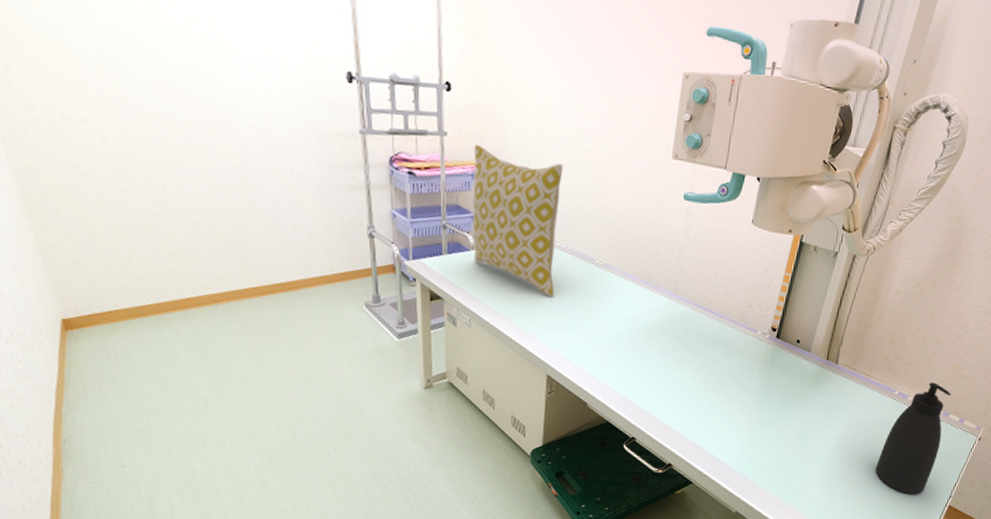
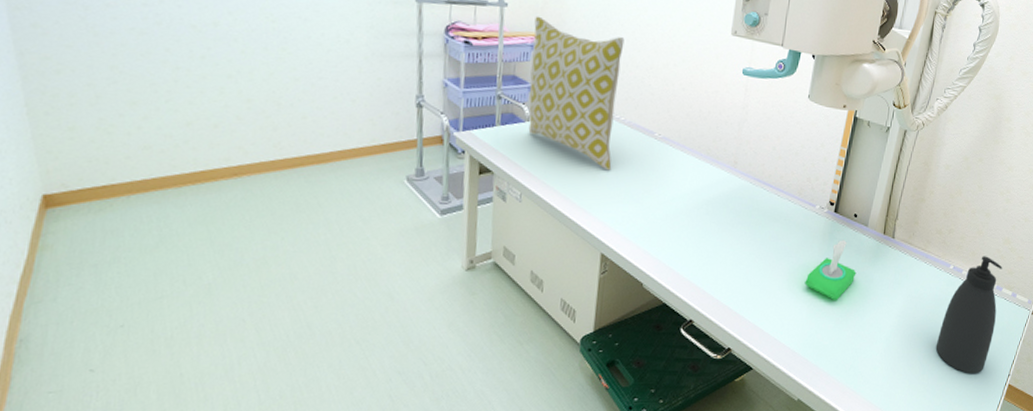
wet wipes pack: none [744,365,797,422] -> present [805,240,857,300]

